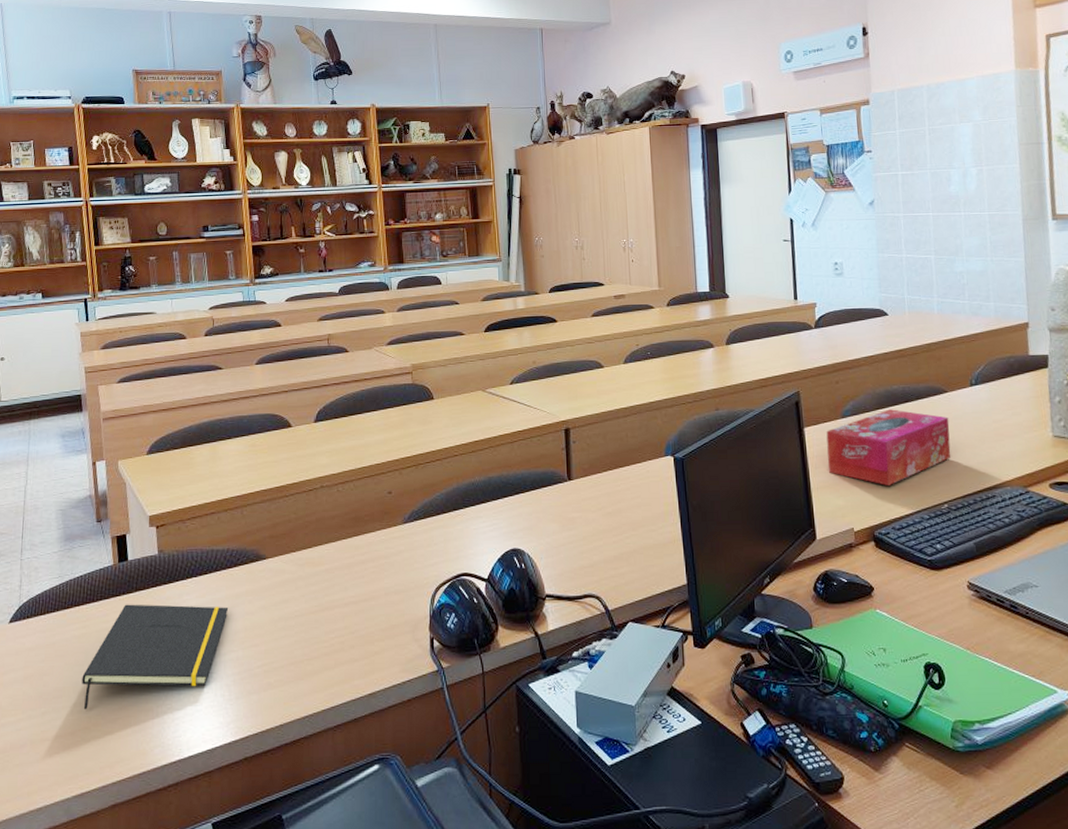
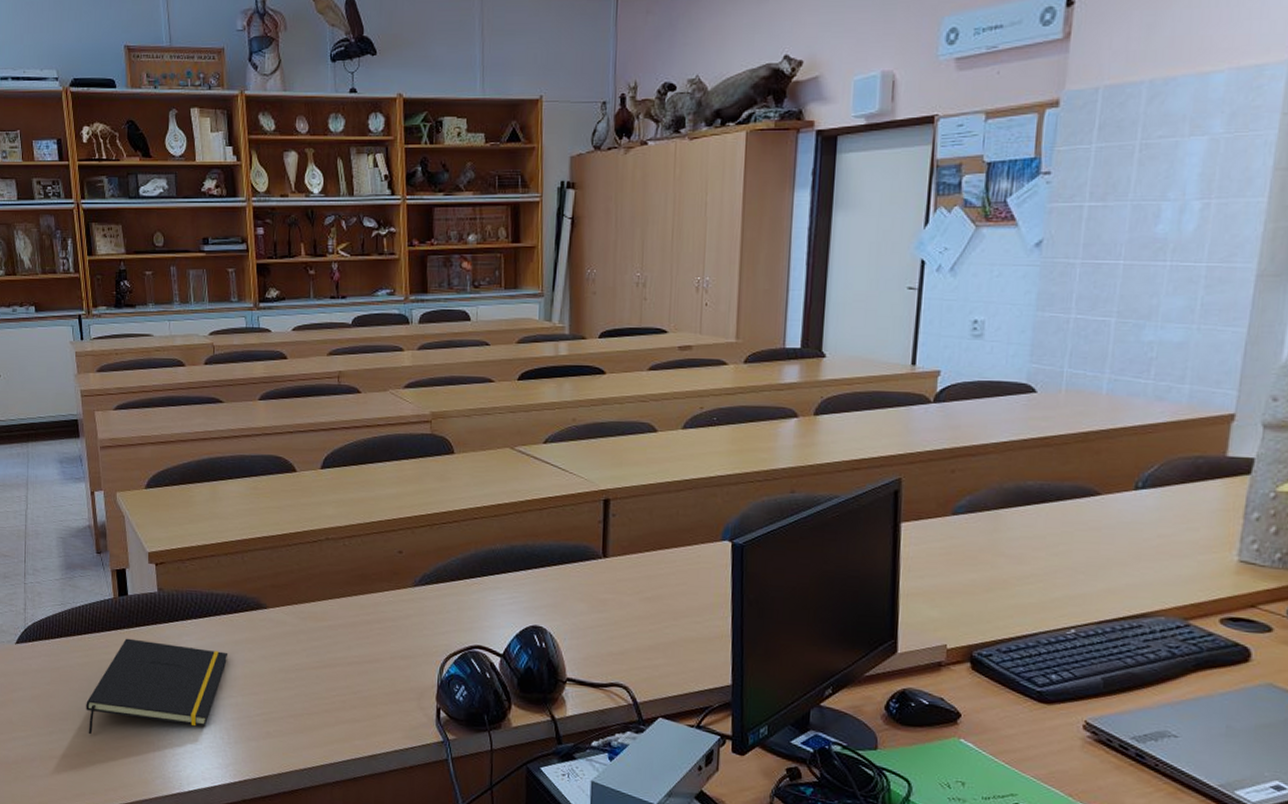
tissue box: present [826,409,951,486] -> none [924,509,1097,600]

